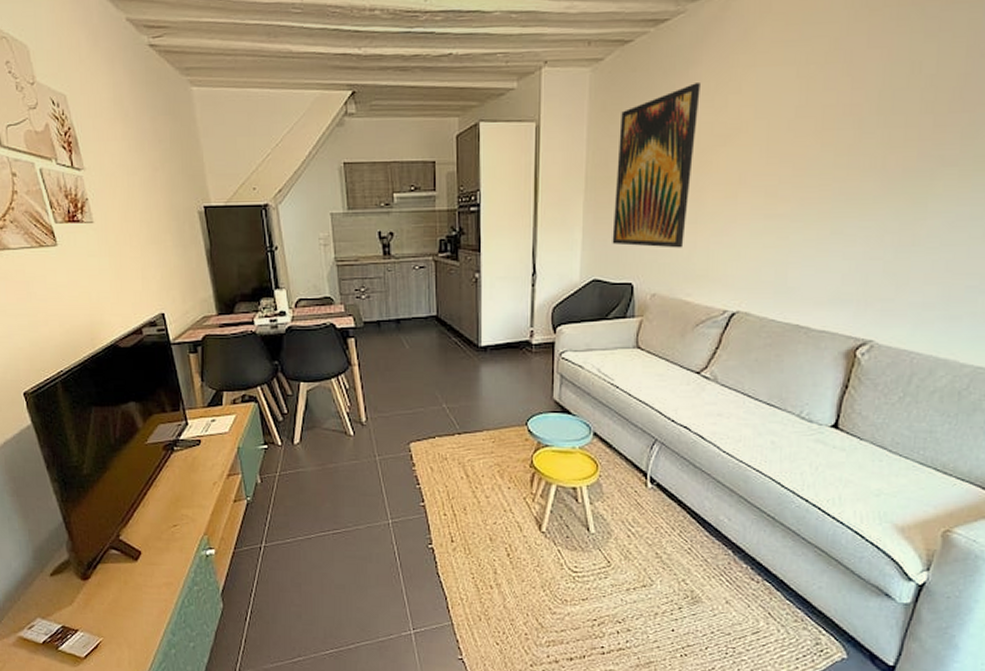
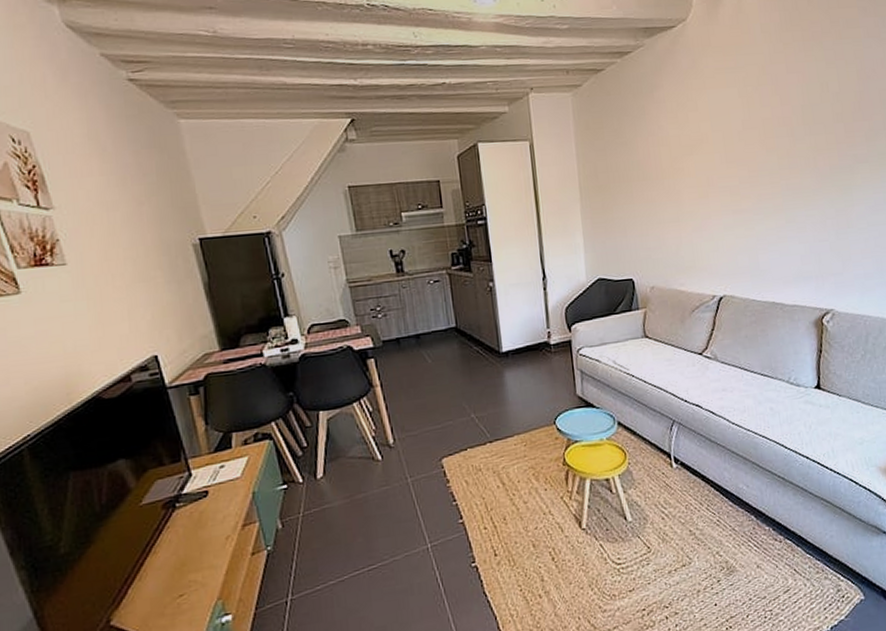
wall art: present [612,83,700,248] -> none [603,103,671,246]

